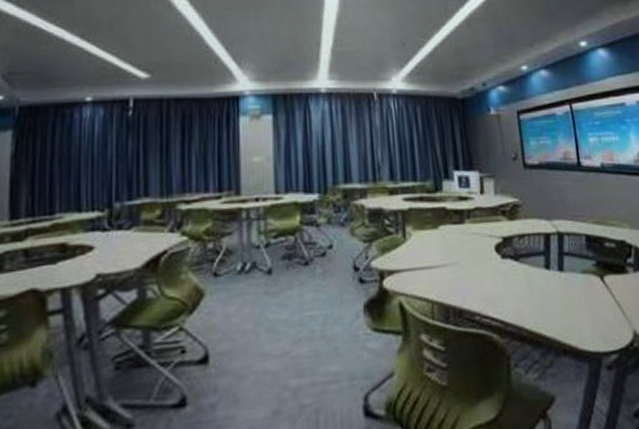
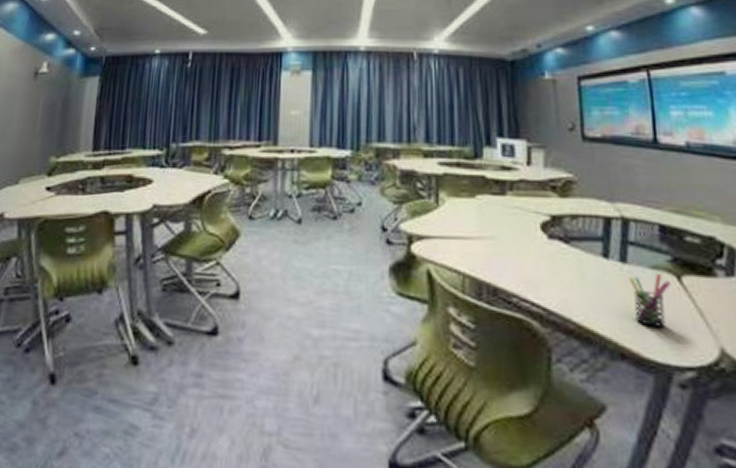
pen holder: none [566,277,597,323] -> present [629,274,671,327]

